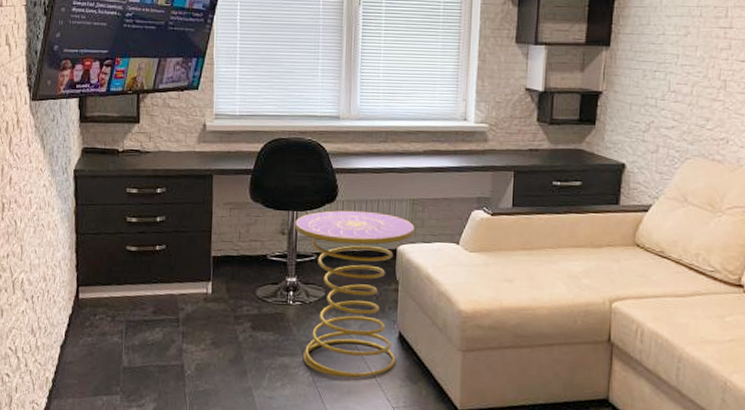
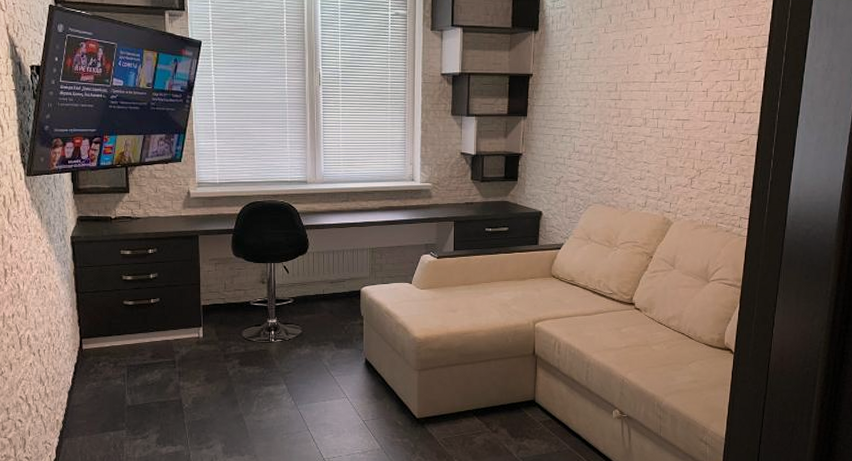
side table: present [295,210,415,378] -> none [273,260,375,400]

